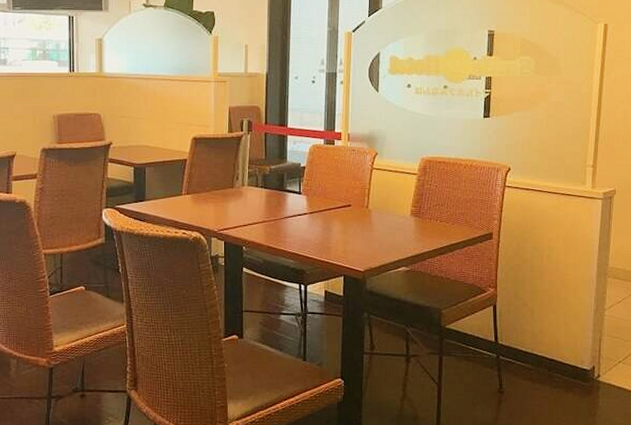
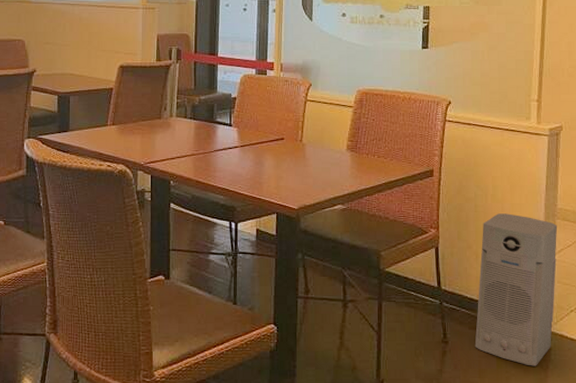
air purifier: none [528,273,609,413] -> present [474,213,558,366]

